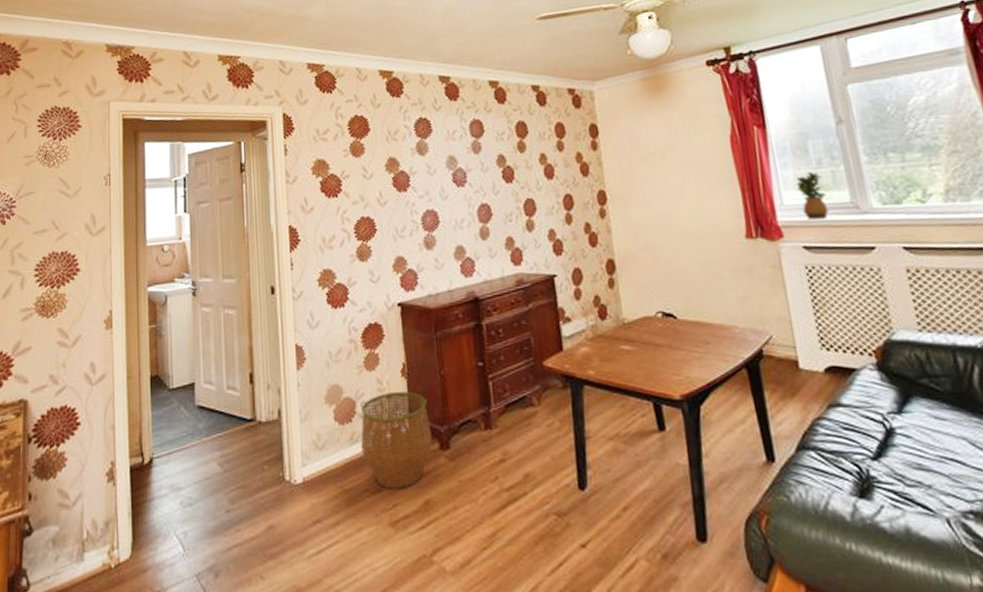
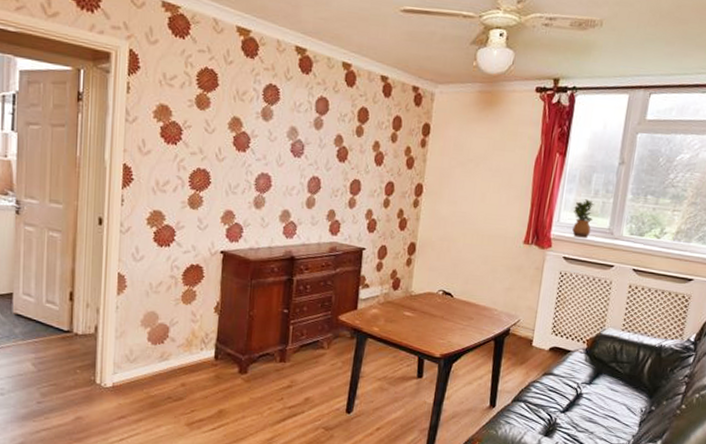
basket: present [360,391,433,489] -> none [169,323,235,399]

